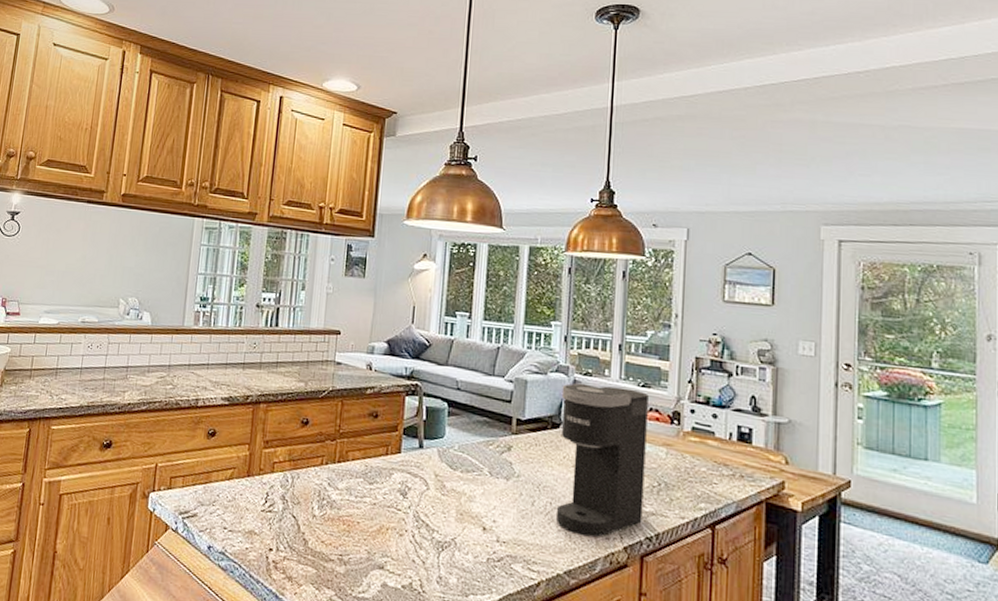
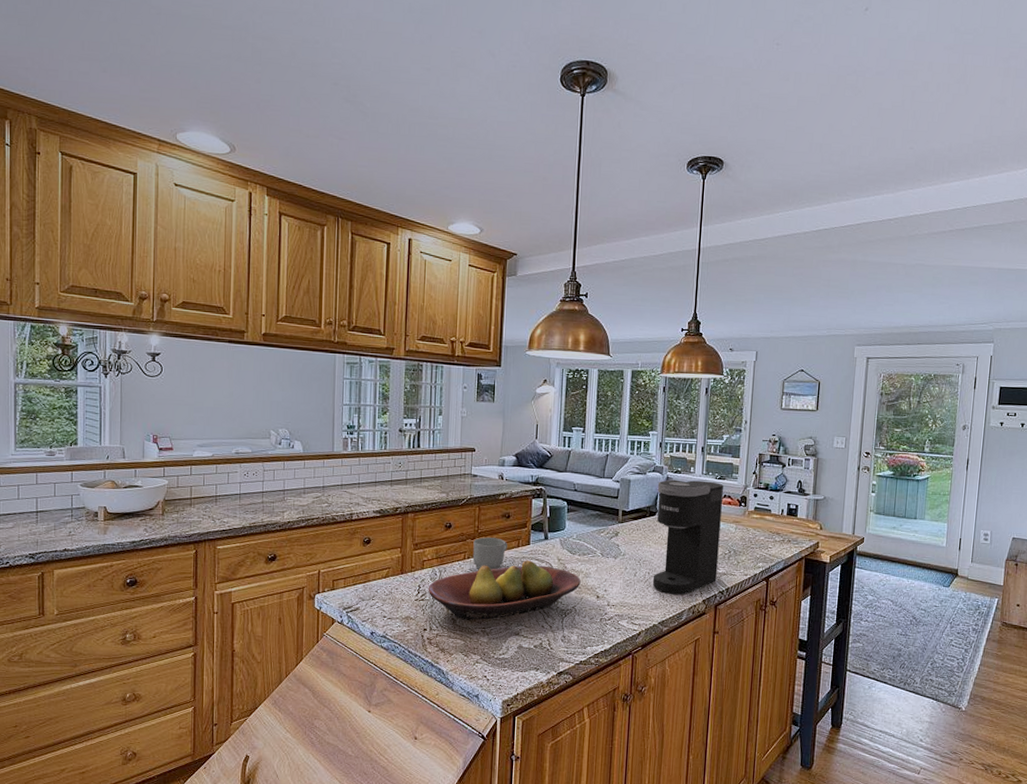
fruit bowl: none [277,472,463,545] -> present [428,560,581,620]
mug: none [331,439,375,482] -> present [472,537,508,570]

